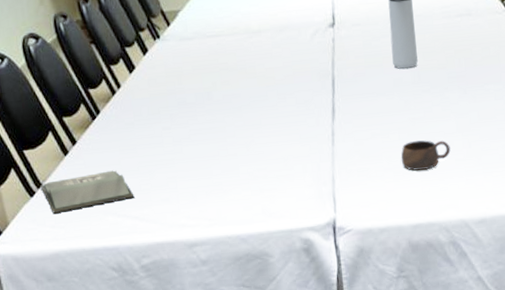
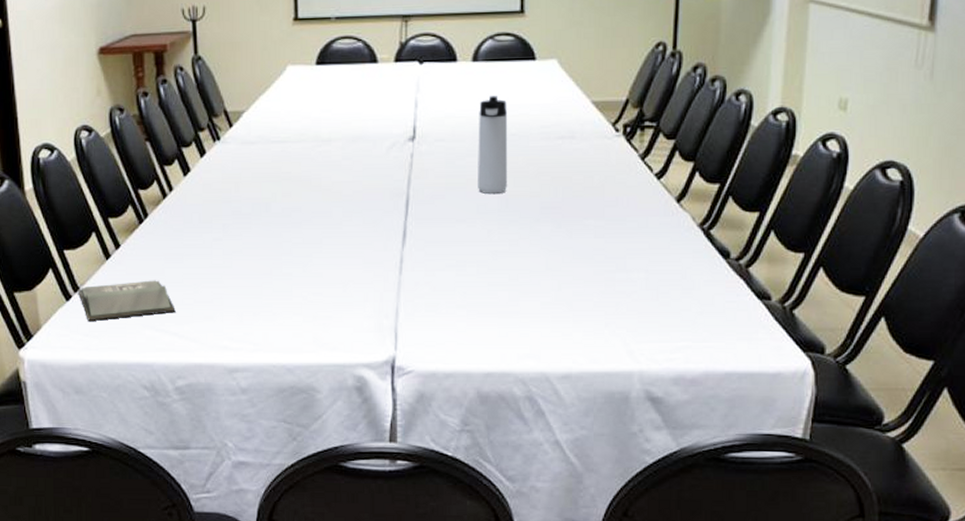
cup: present [401,140,451,171] -> none [477,277,536,311]

